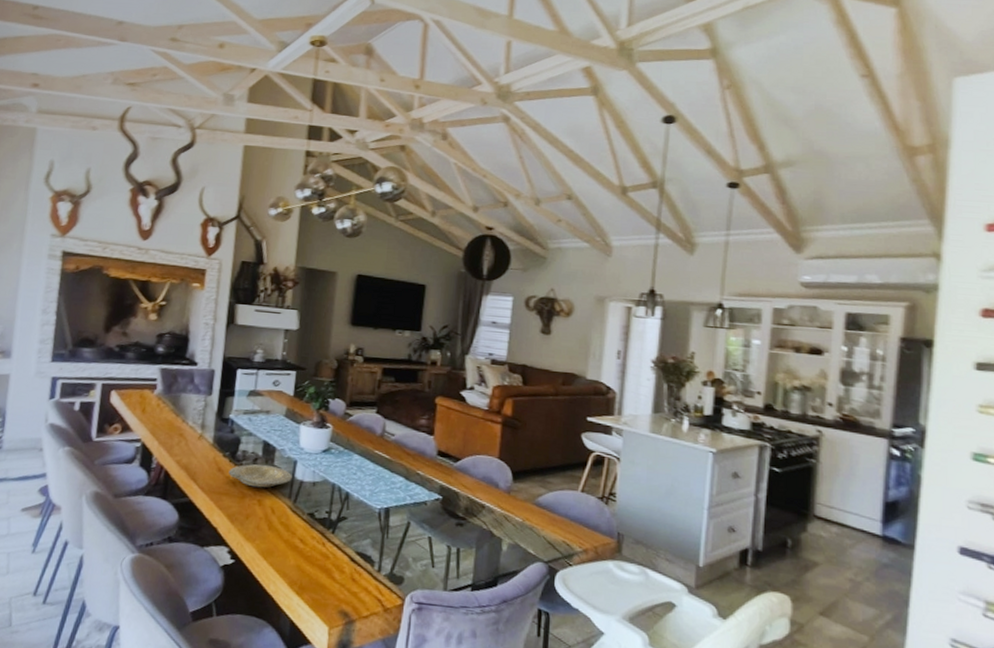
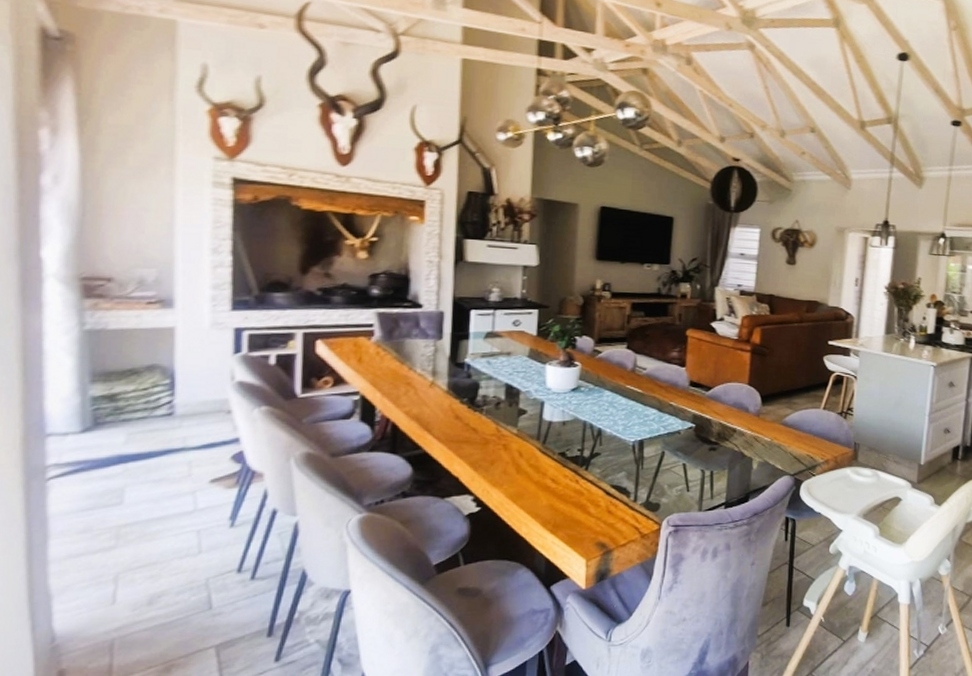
plate: present [228,464,292,488] -> none [467,408,540,432]

